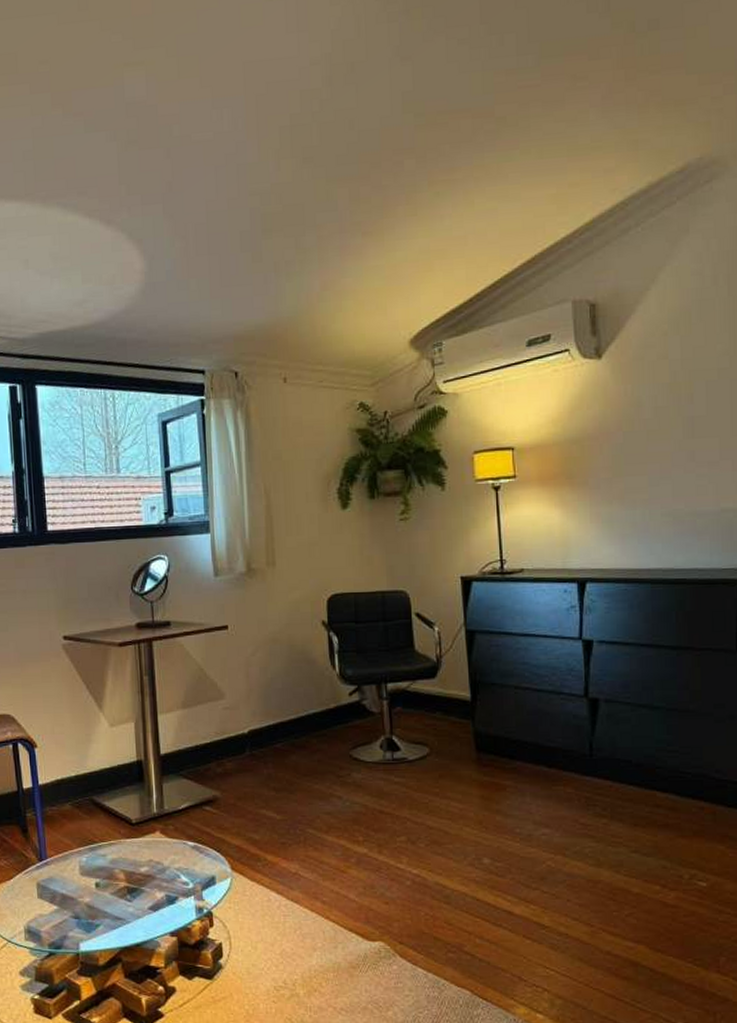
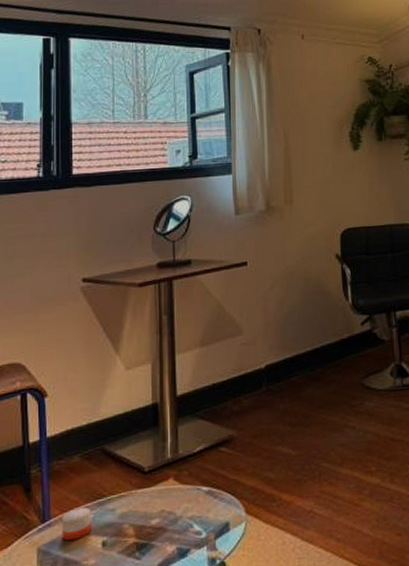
candle: none [58,851,85,880] -> present [62,508,91,541]

